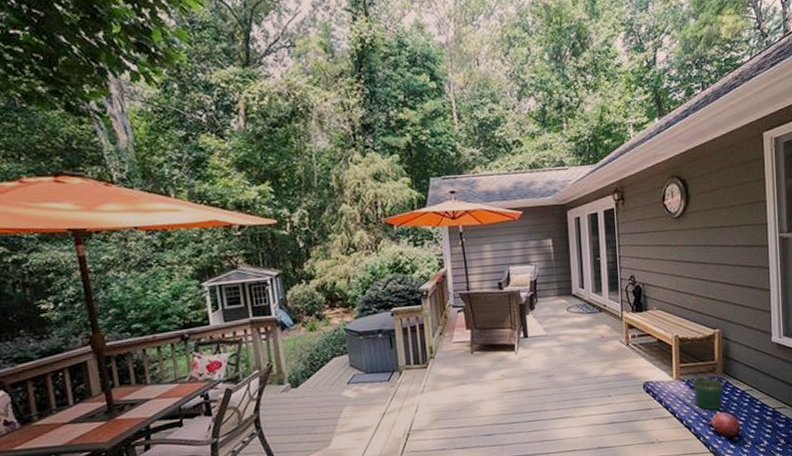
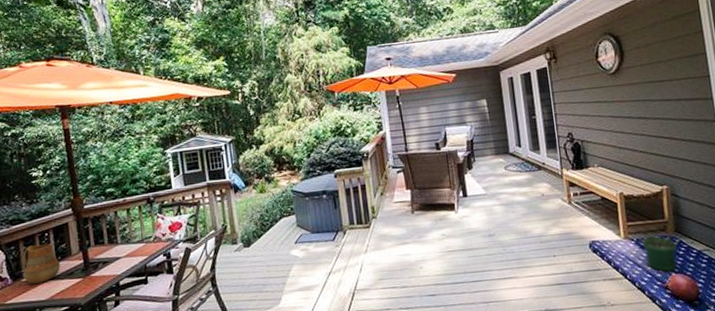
pitcher: none [32,383,80,429] -> present [23,243,61,285]

